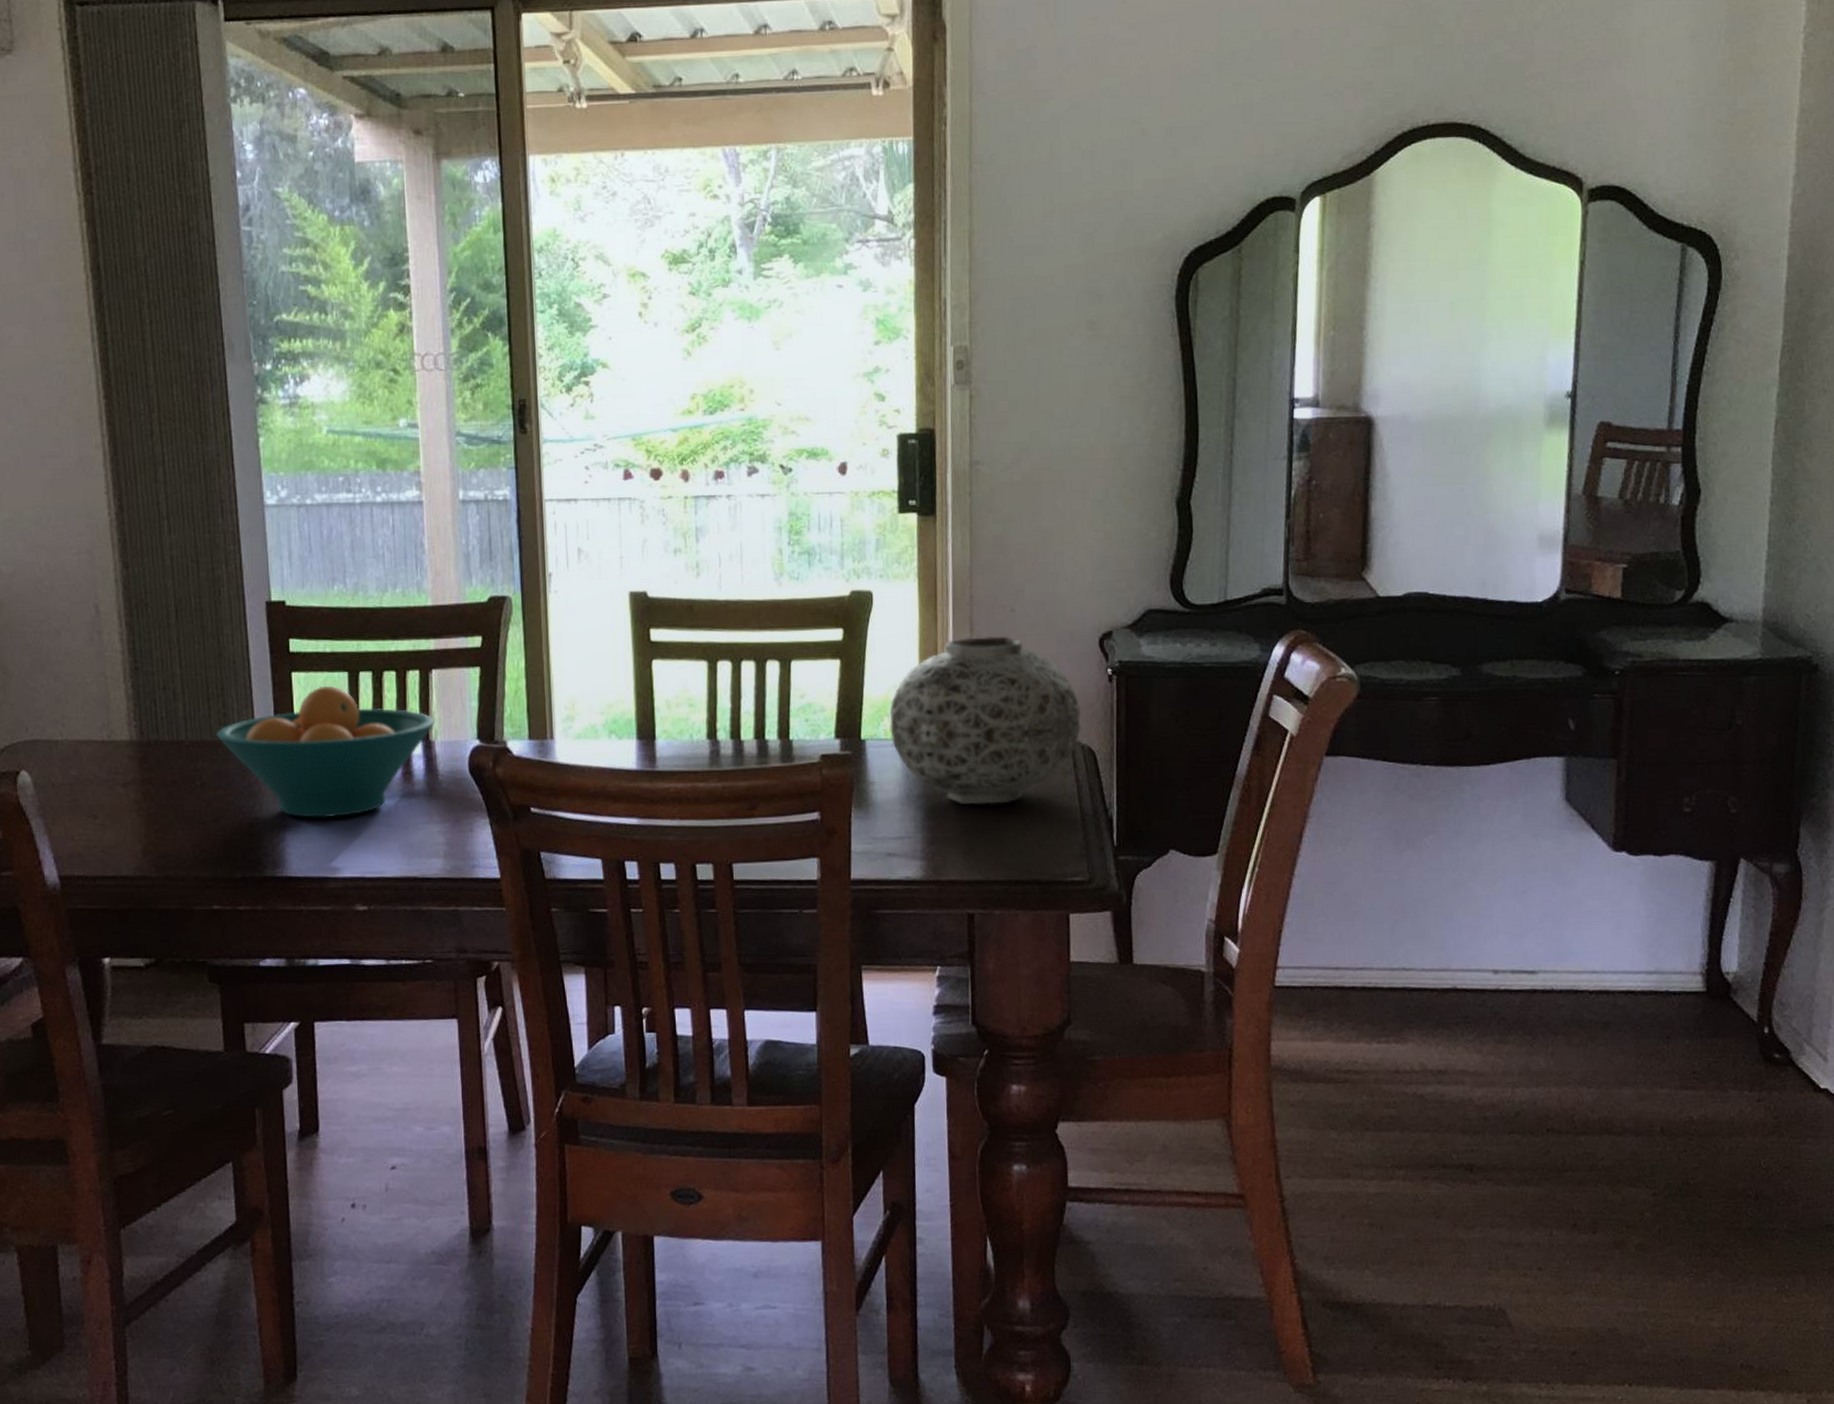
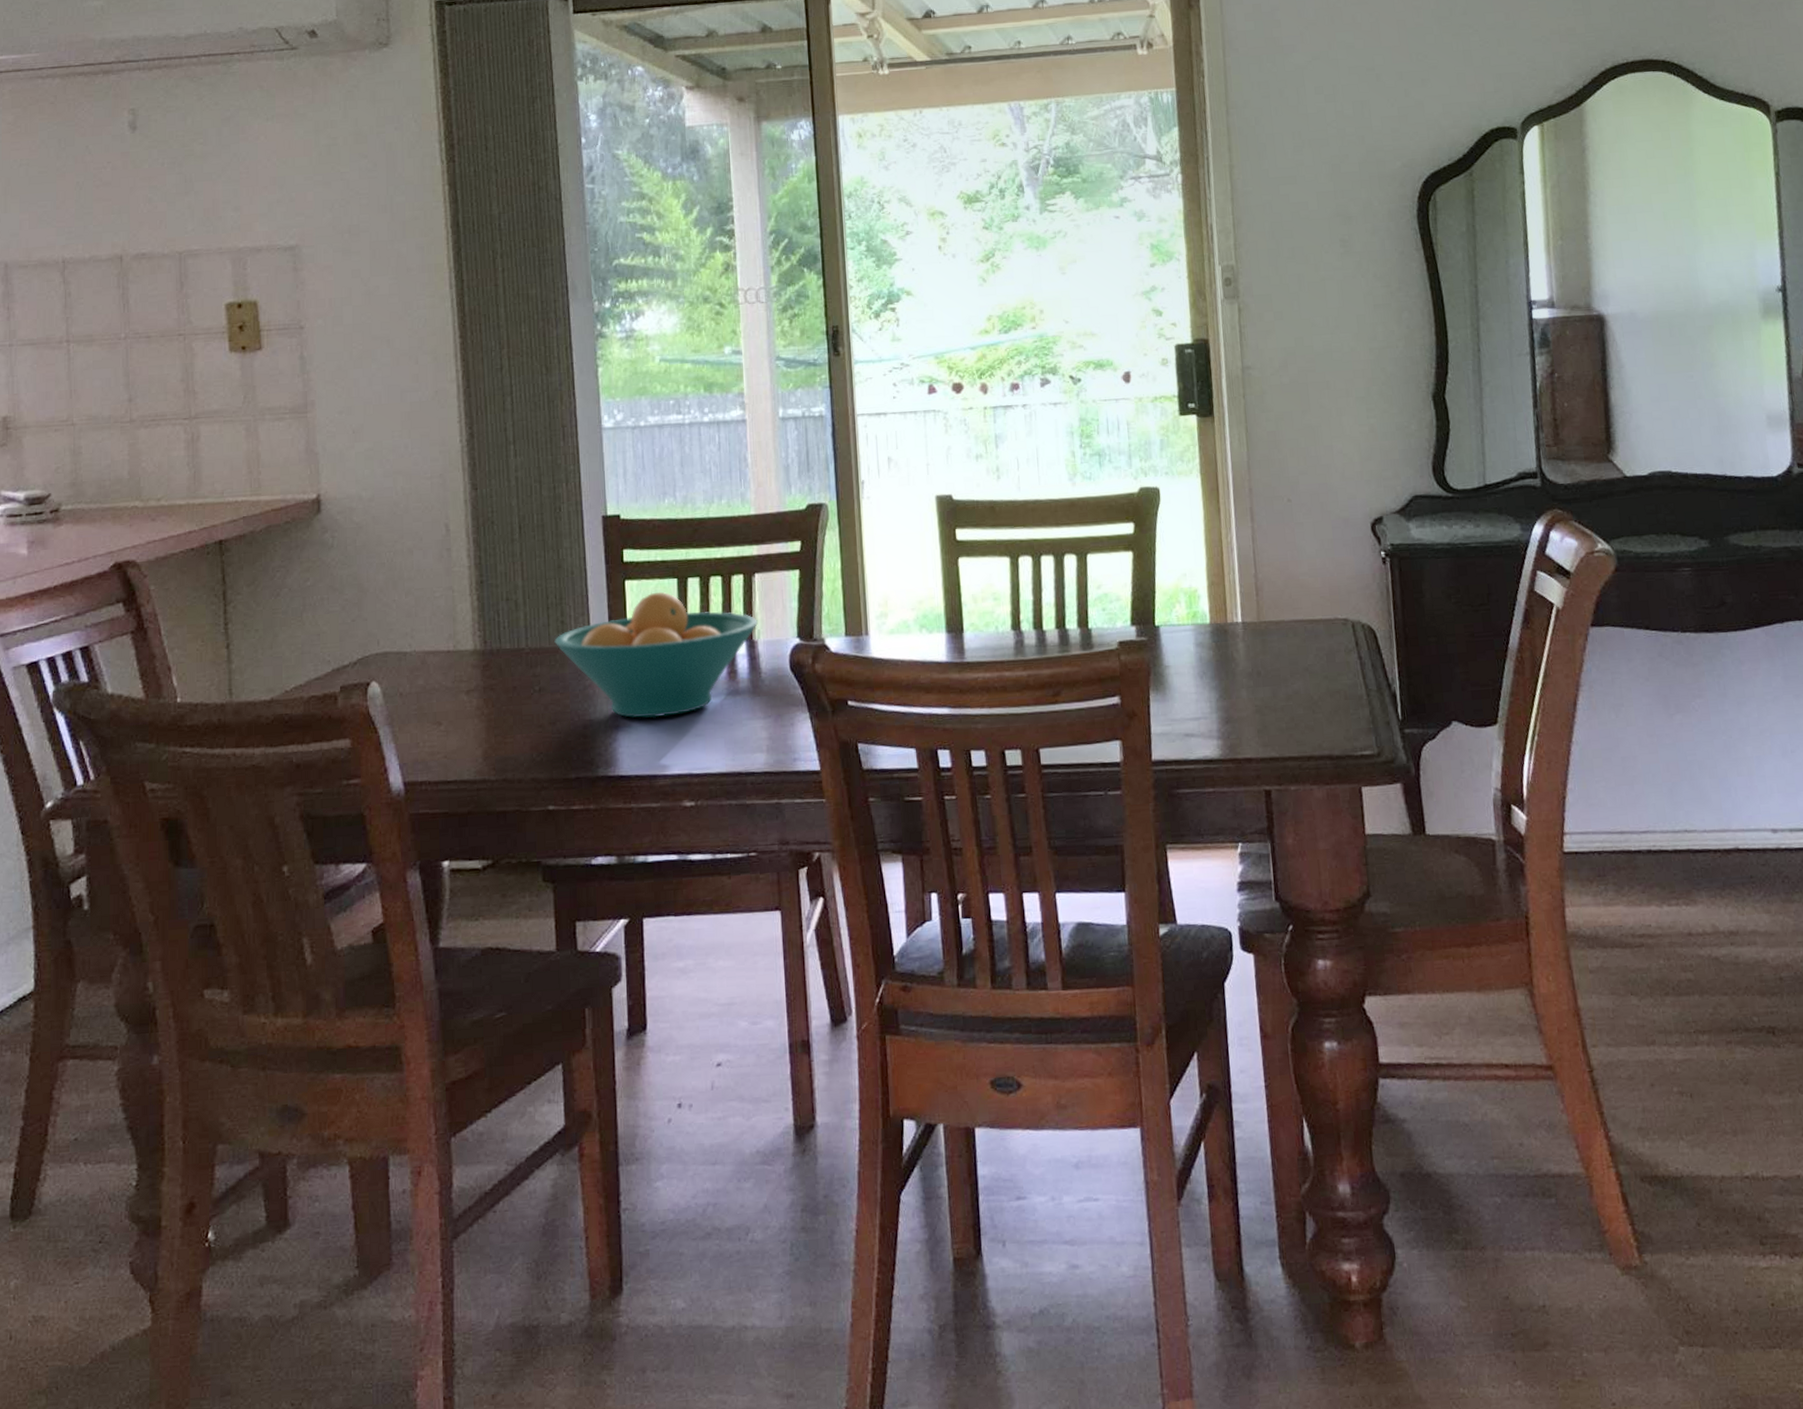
vase: present [889,636,1082,805] -> none [1180,524,1361,685]

